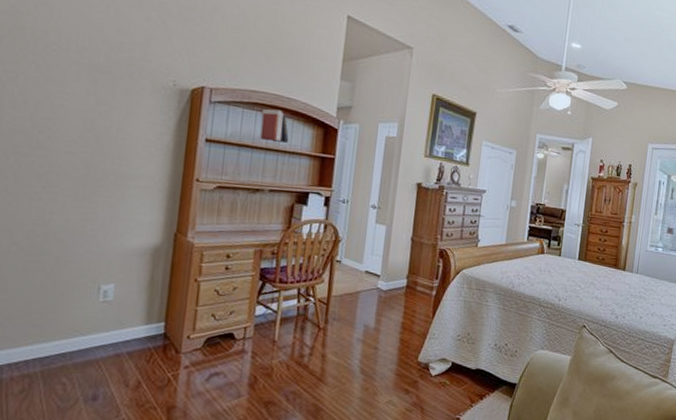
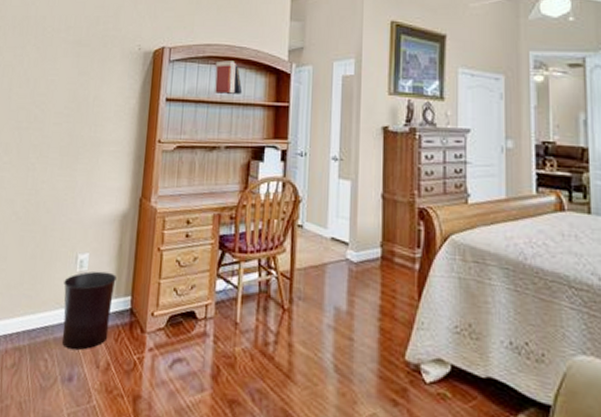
waste bin: none [83,300,148,372] -> present [62,271,116,350]

